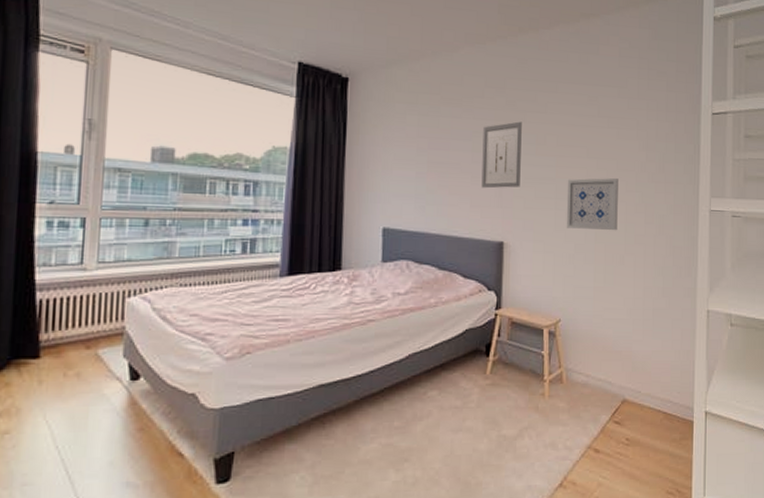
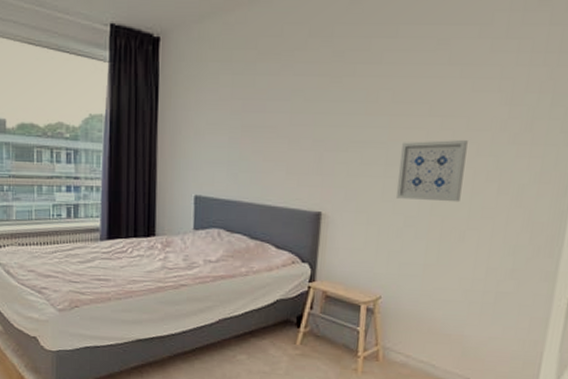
wall art: present [481,121,522,189] -> none [299,76,351,154]

